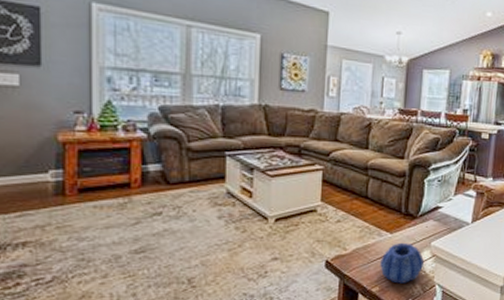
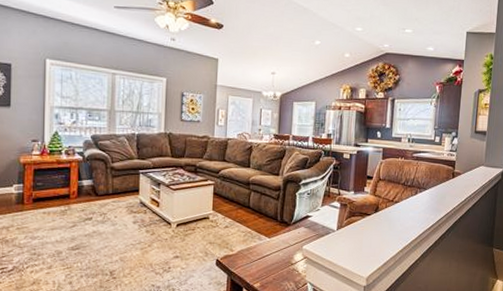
decorative bowl: present [380,242,425,284] -> none [260,245,298,281]

